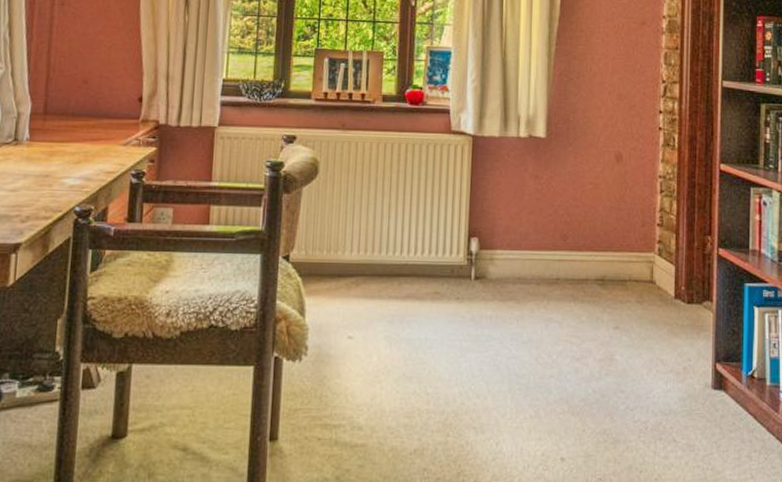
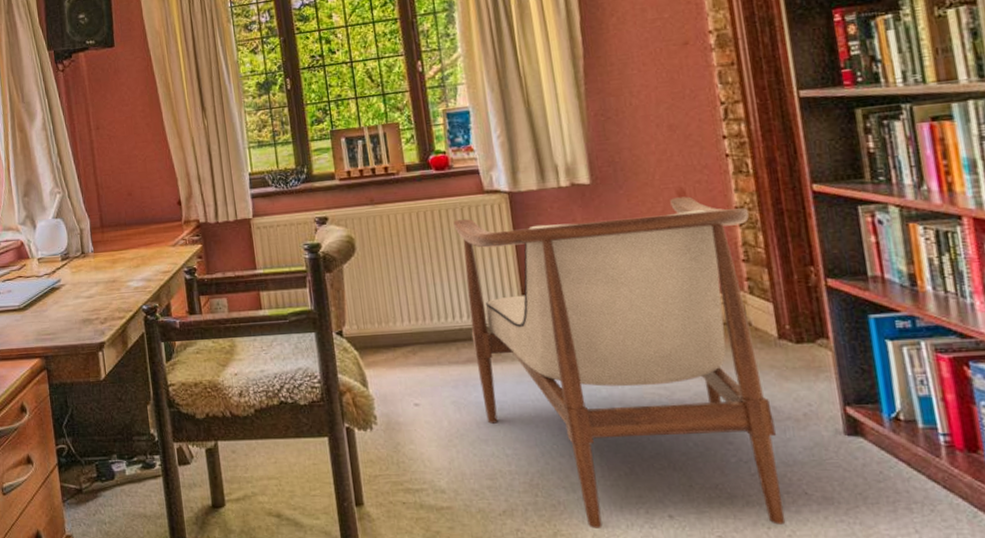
armchair: none [414,155,668,469] -> present [453,196,786,528]

